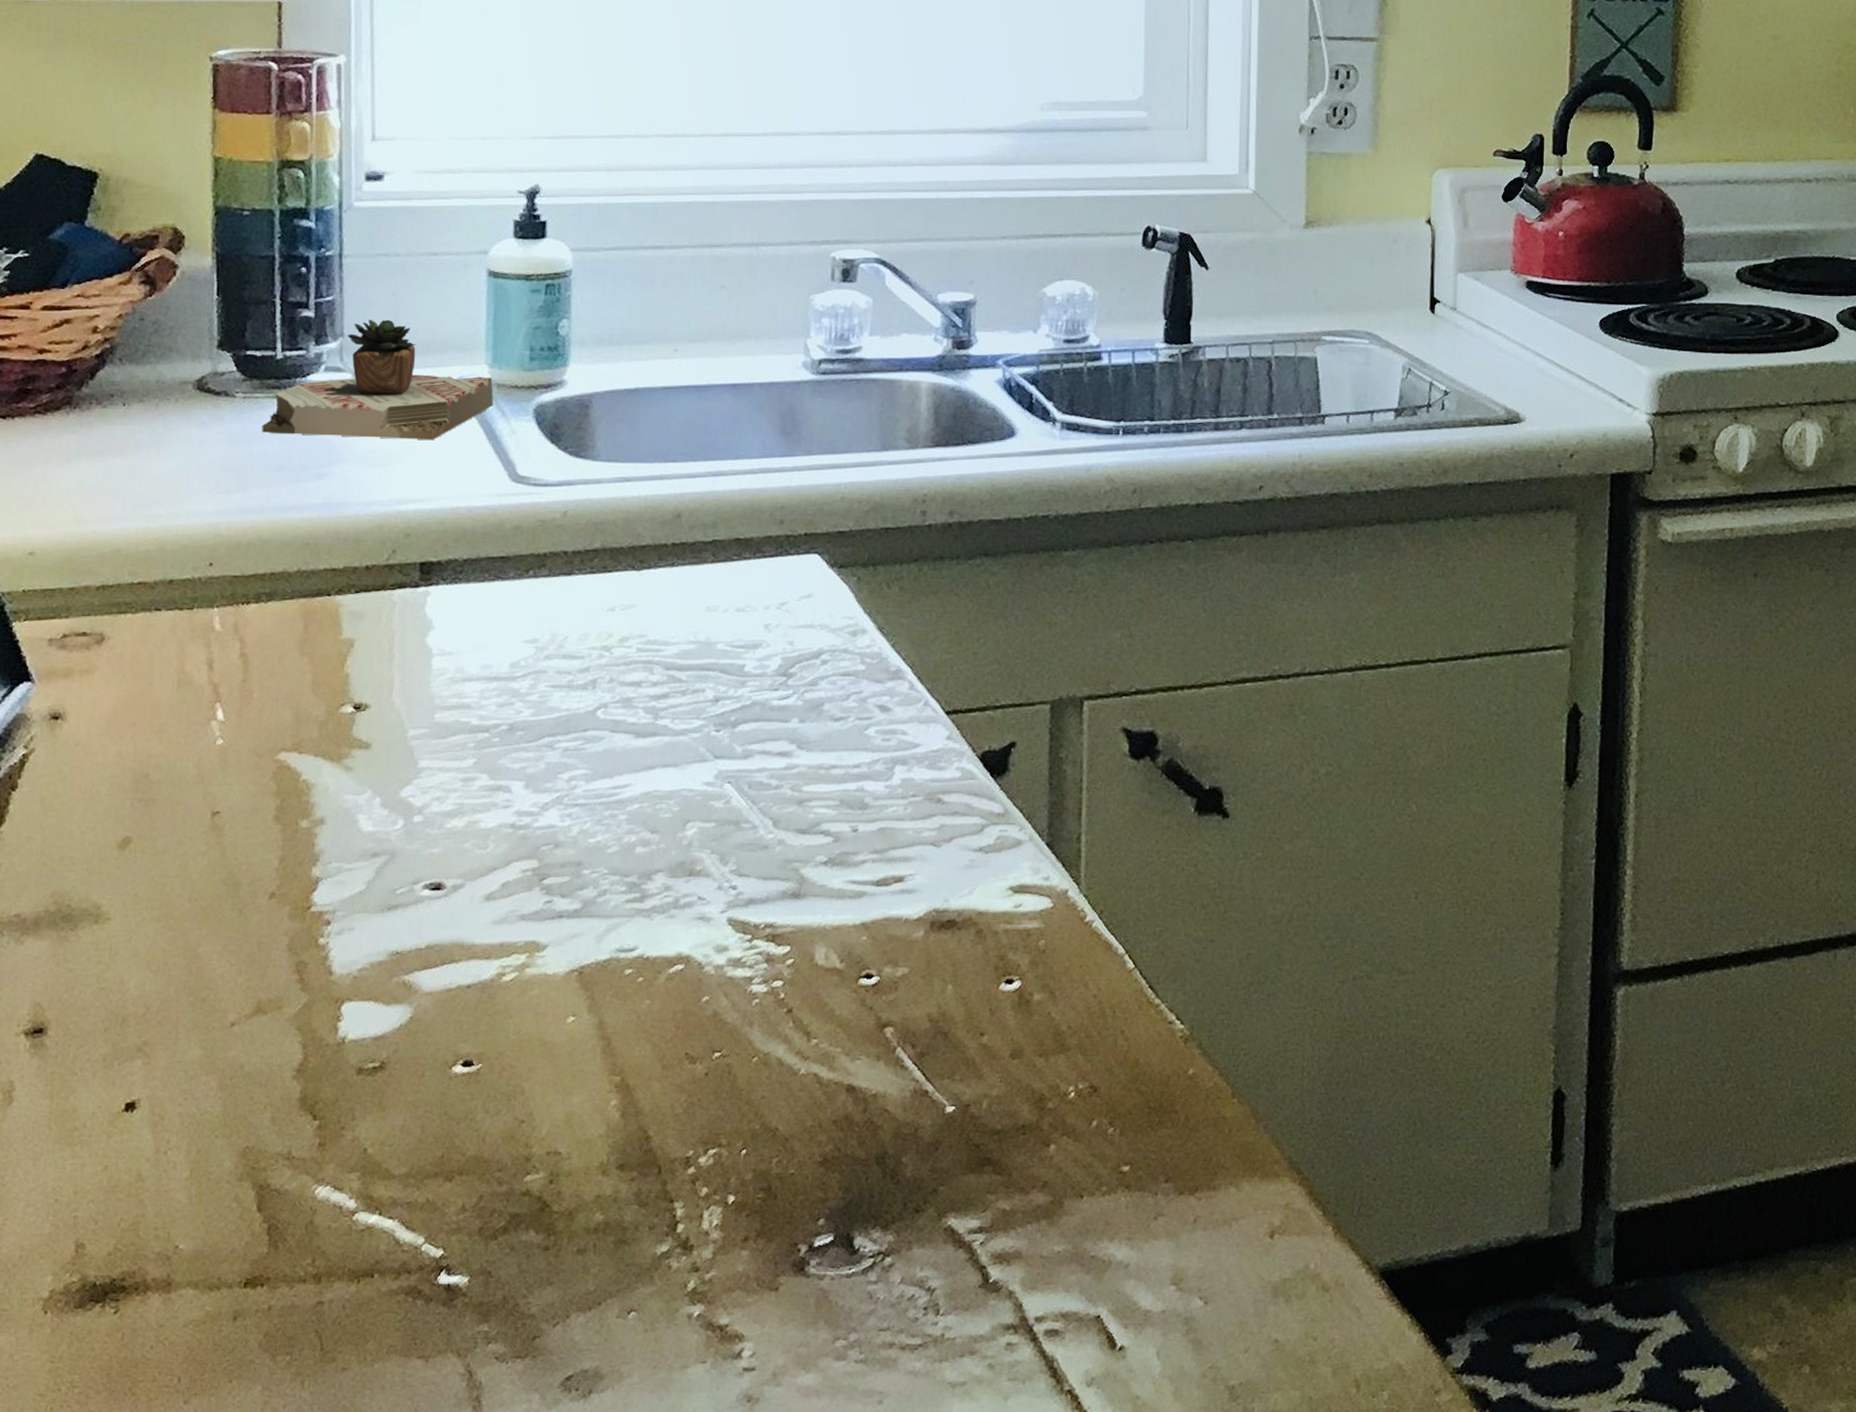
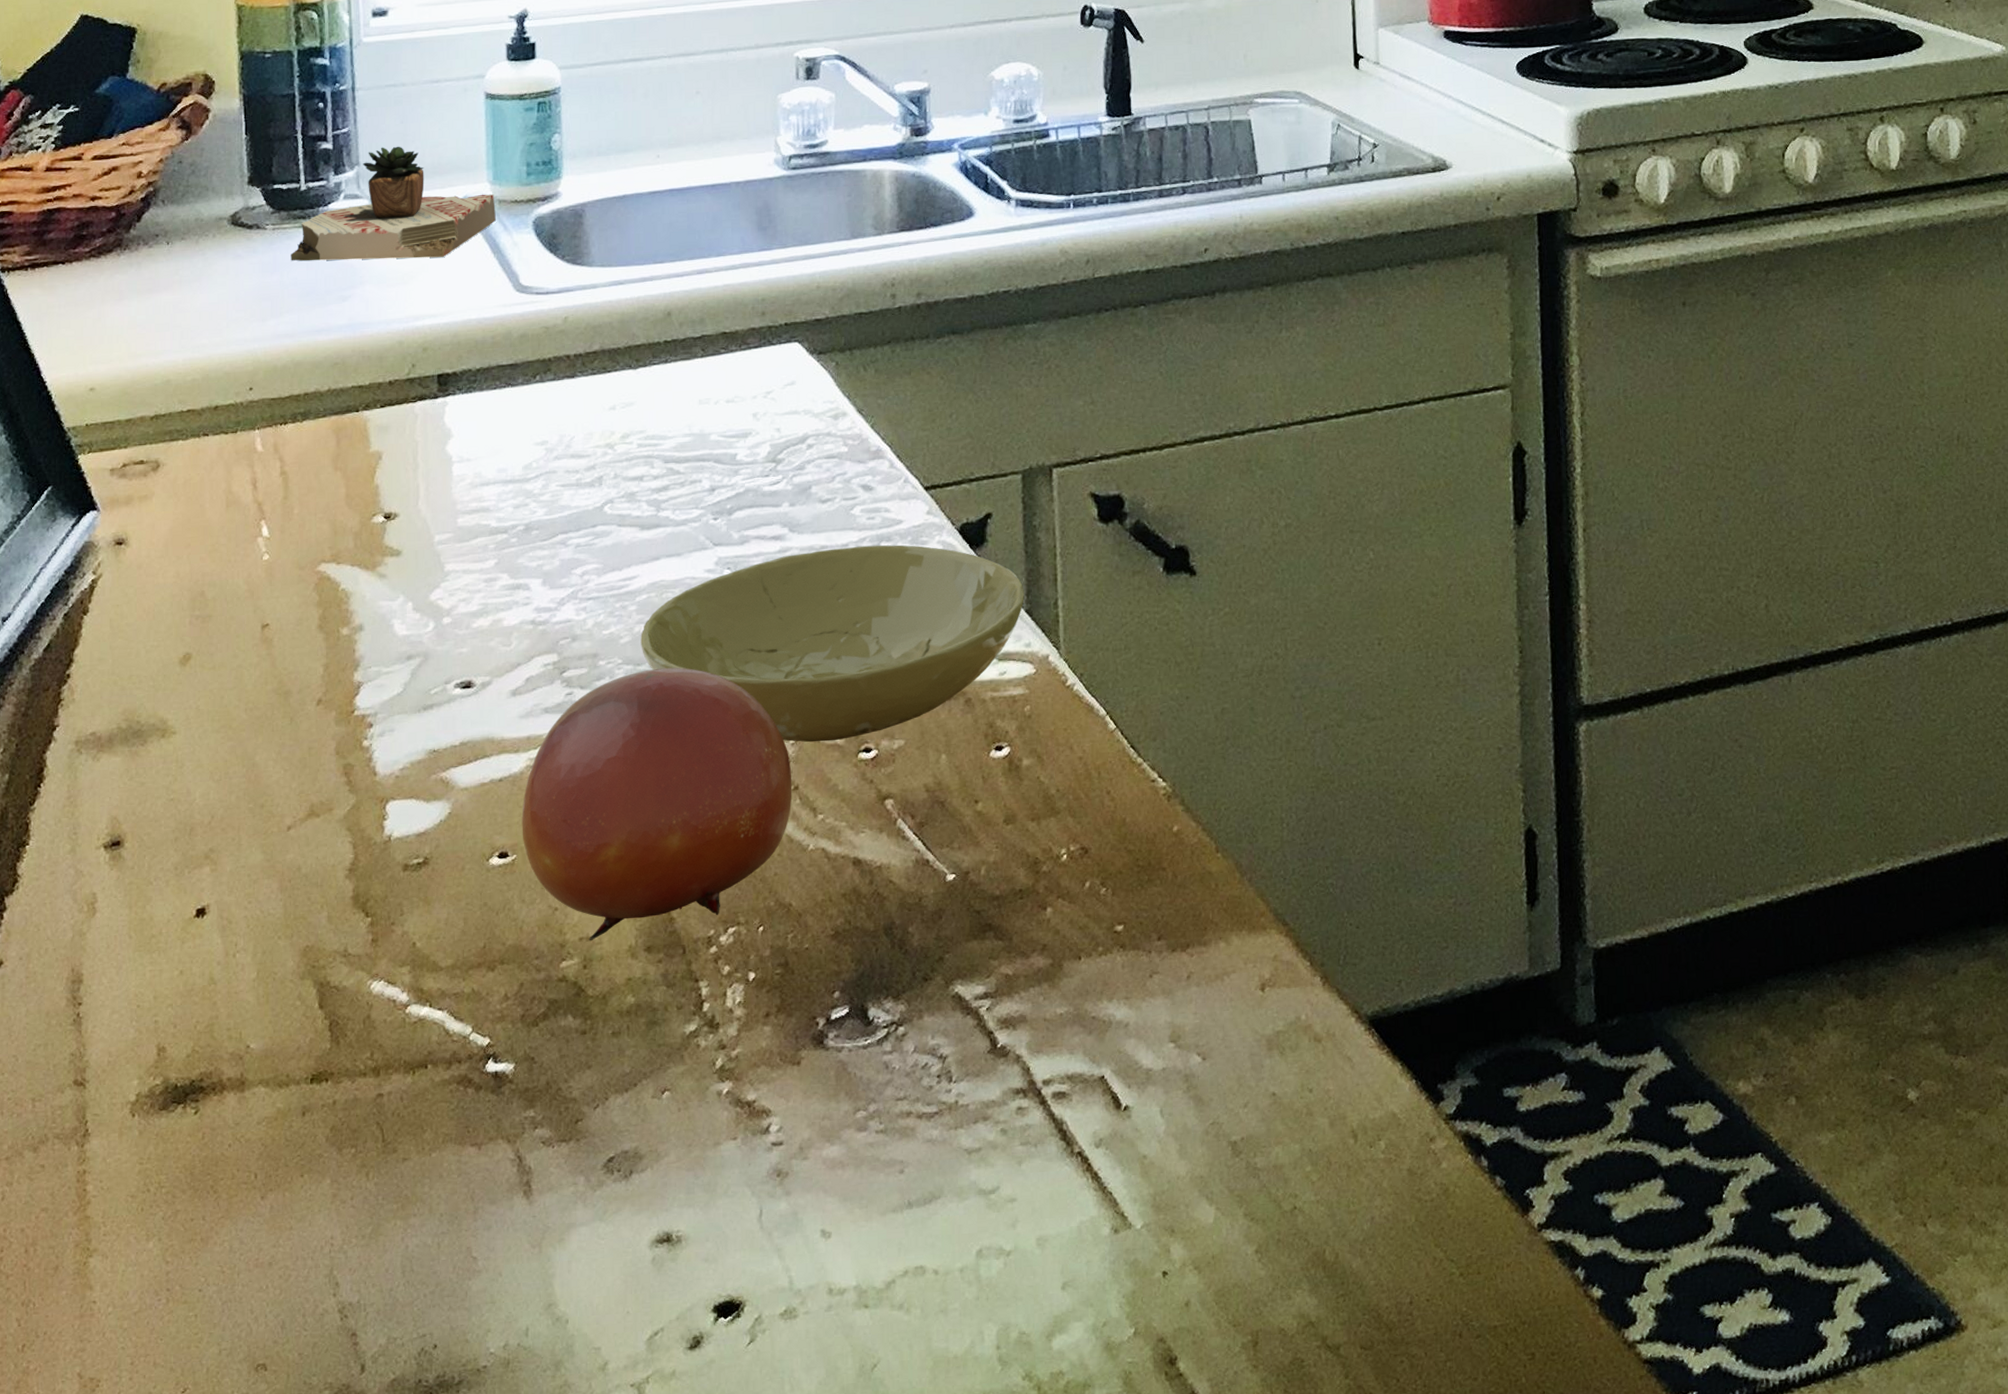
fruit: none [489,880,786,1156] -> present [521,667,792,941]
bowl: none [629,767,1046,965] -> present [640,544,1024,743]

